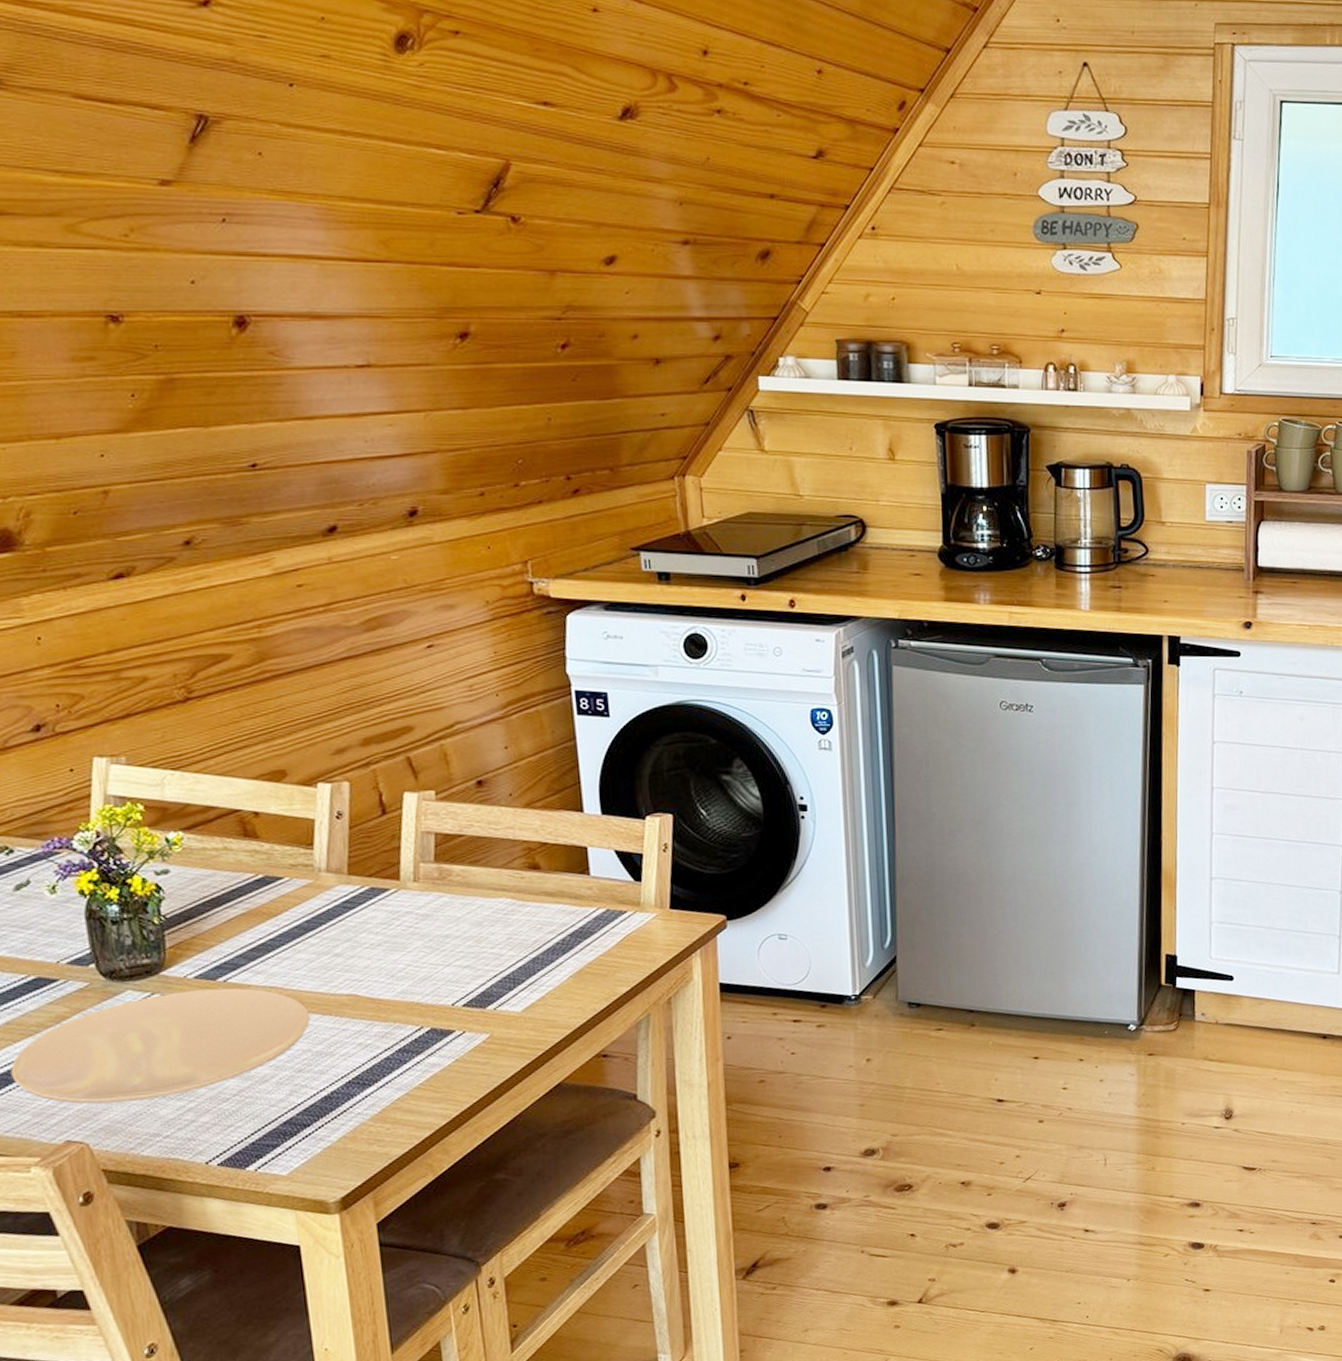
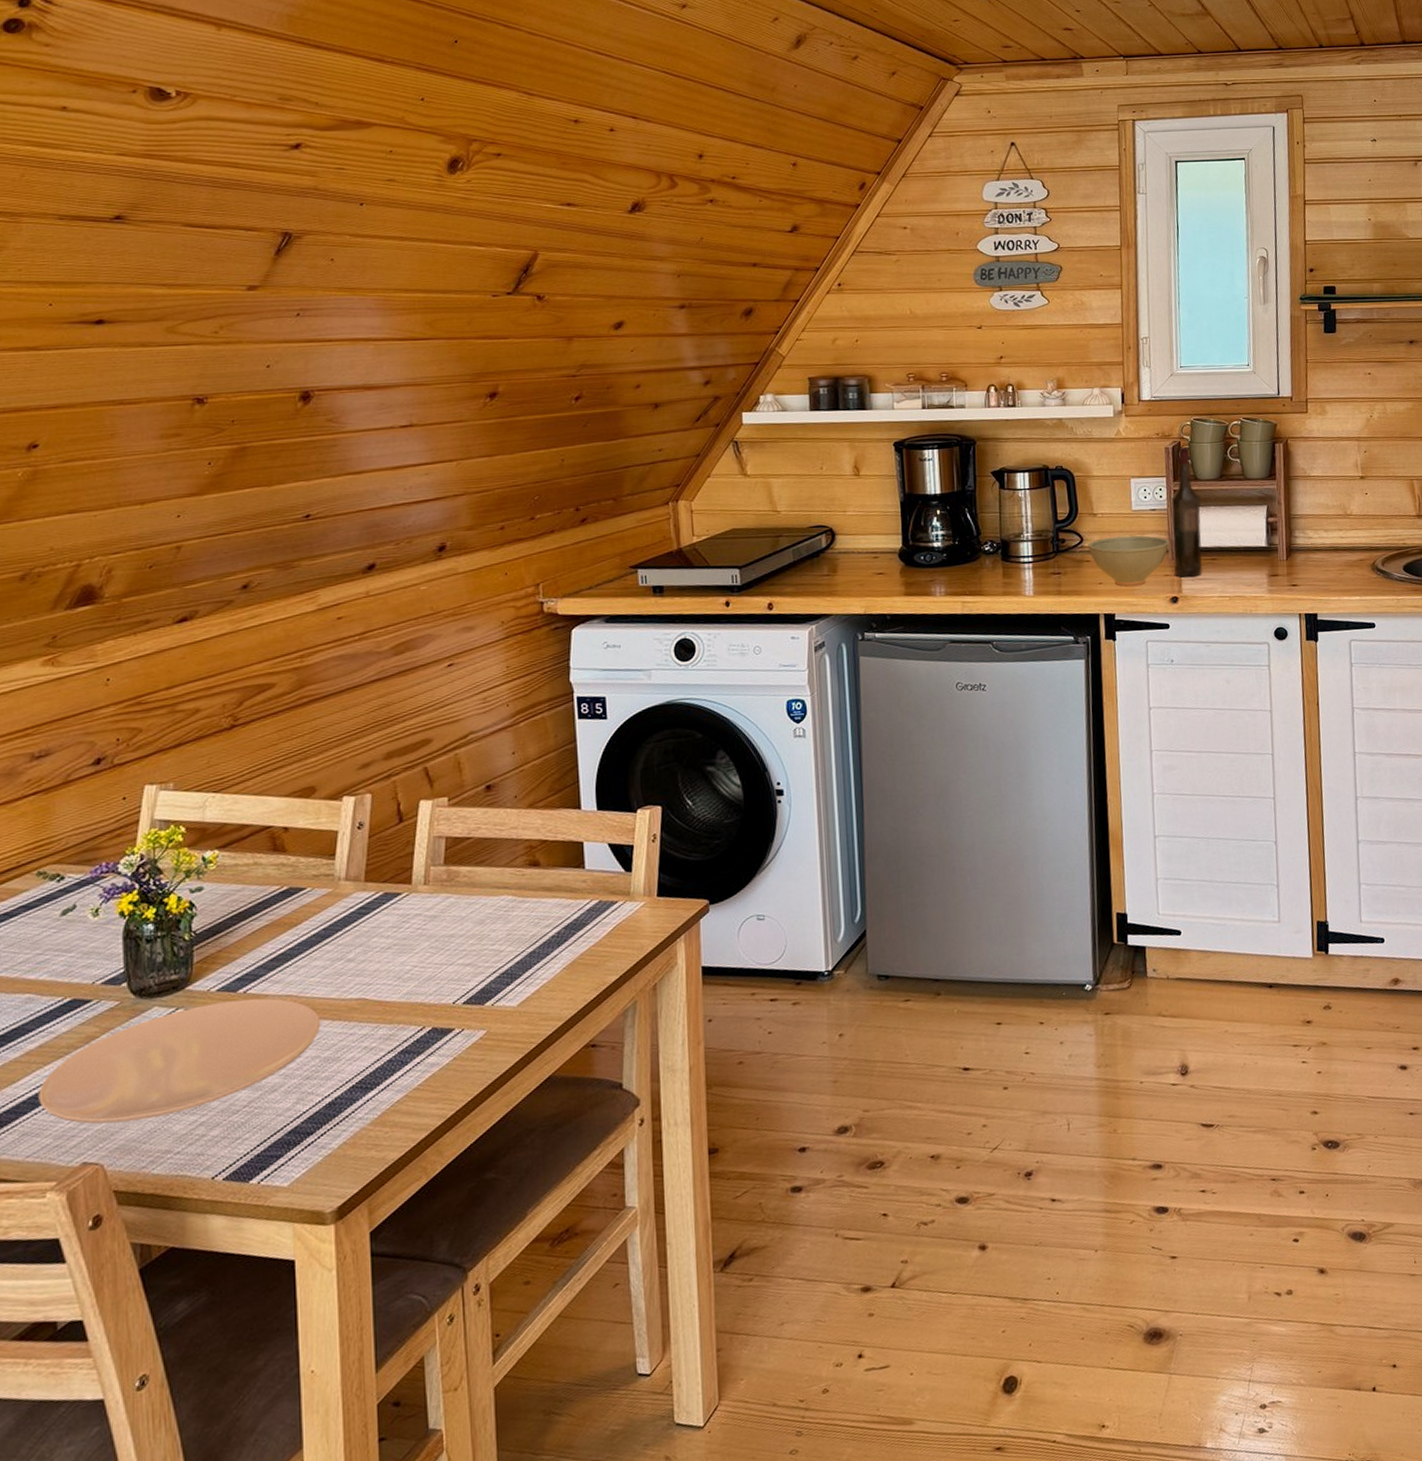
bowl: none [1153,550,1246,607] -> present [1087,535,1170,587]
wine bottle: none [1249,452,1284,602] -> present [1171,447,1203,578]

